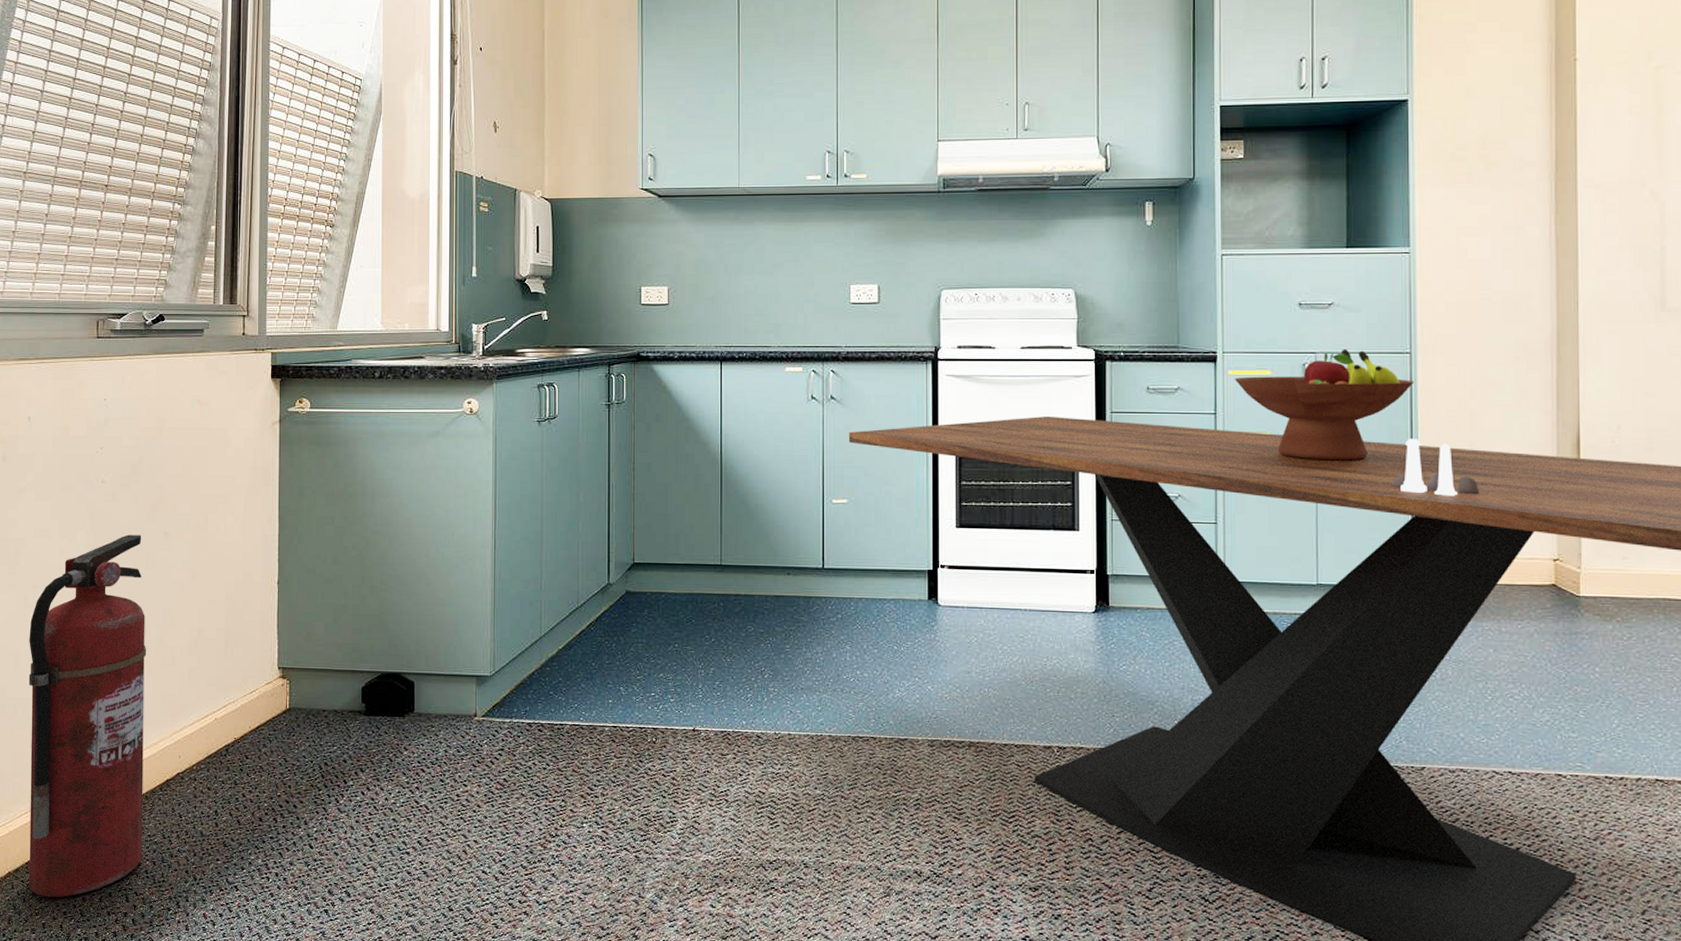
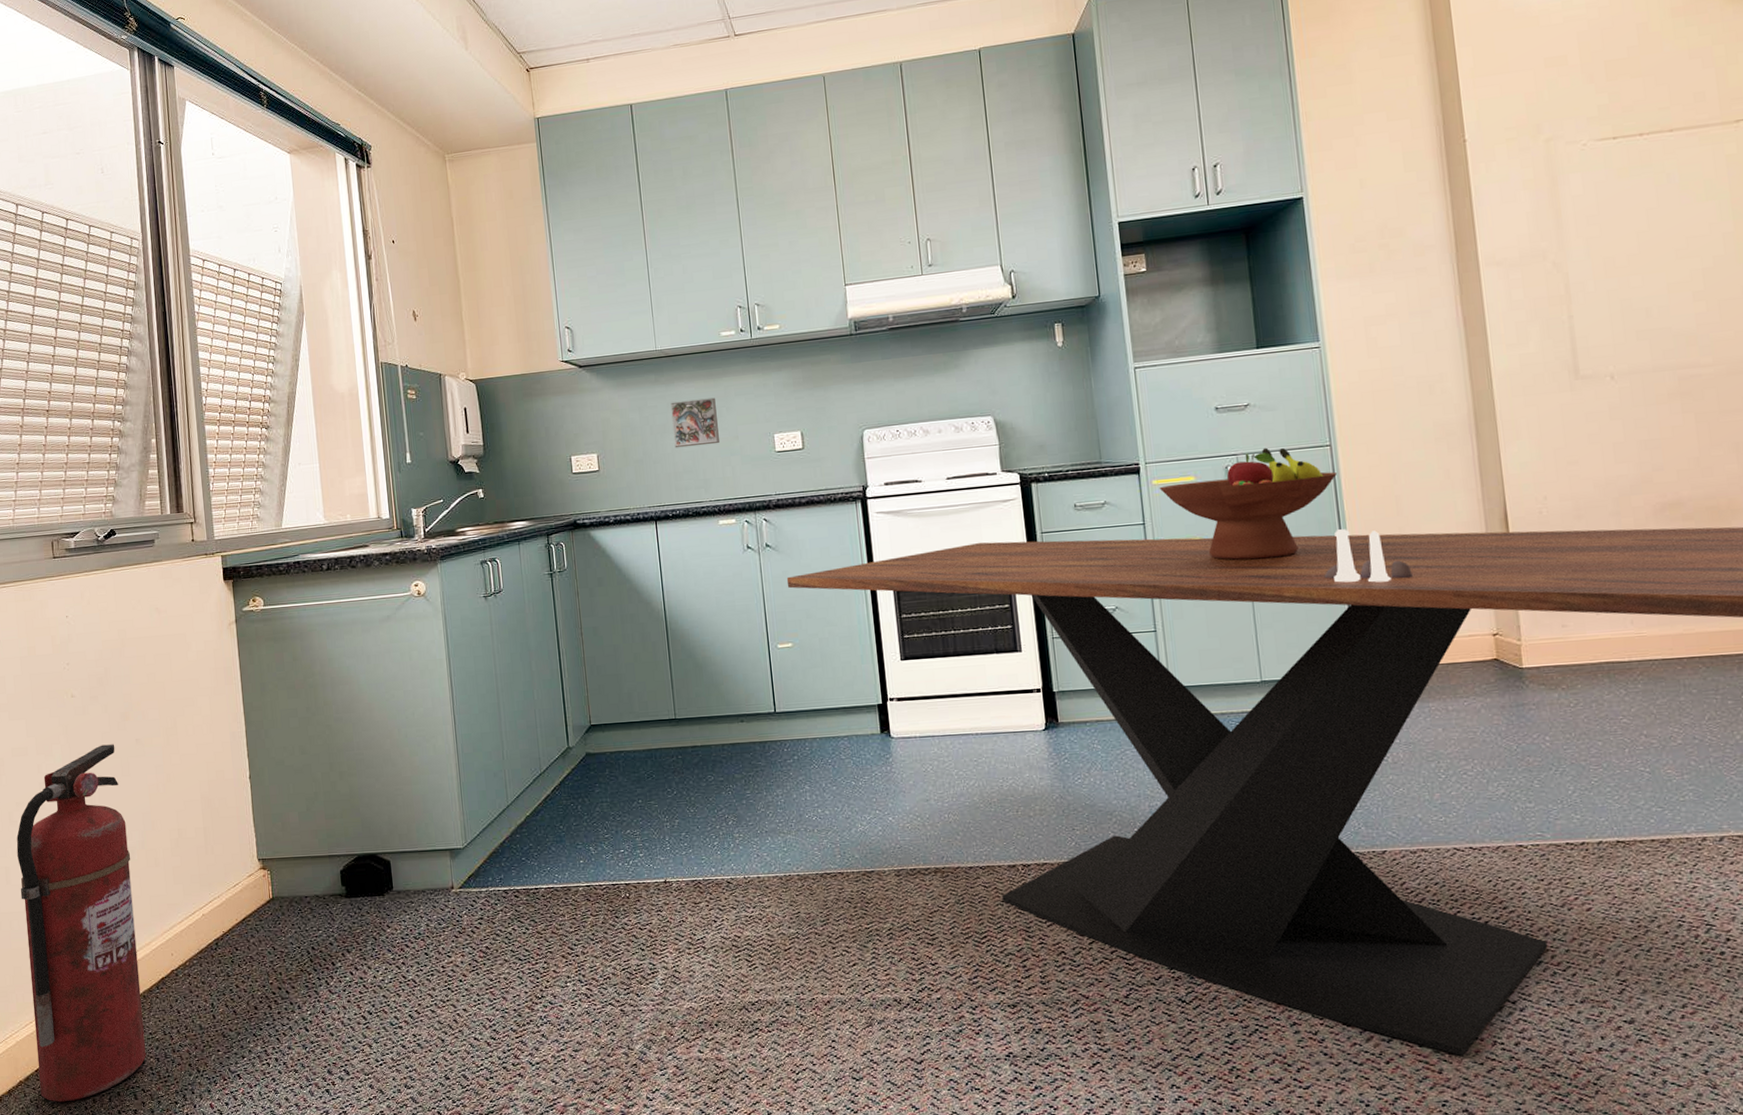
decorative tile: none [748,241,794,289] -> present [670,397,720,448]

